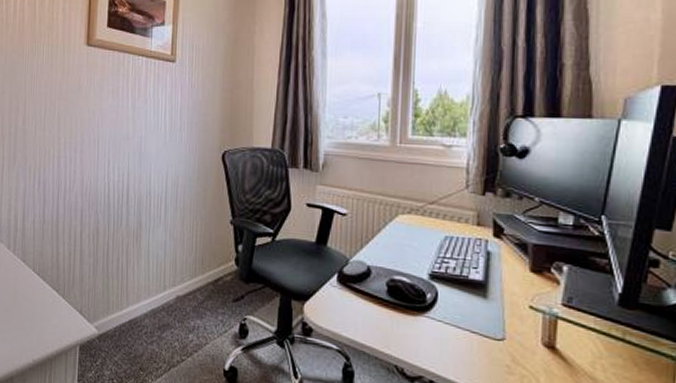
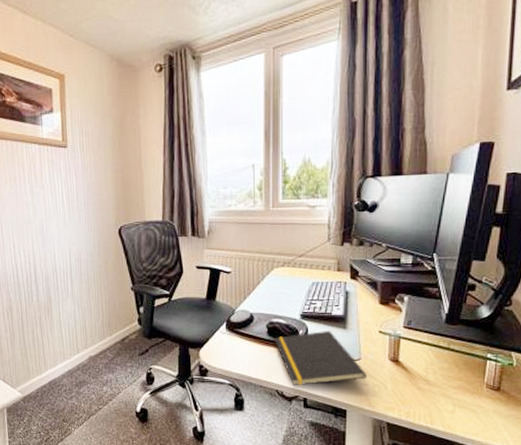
notepad: none [396,297,512,367] -> present [275,330,367,386]

